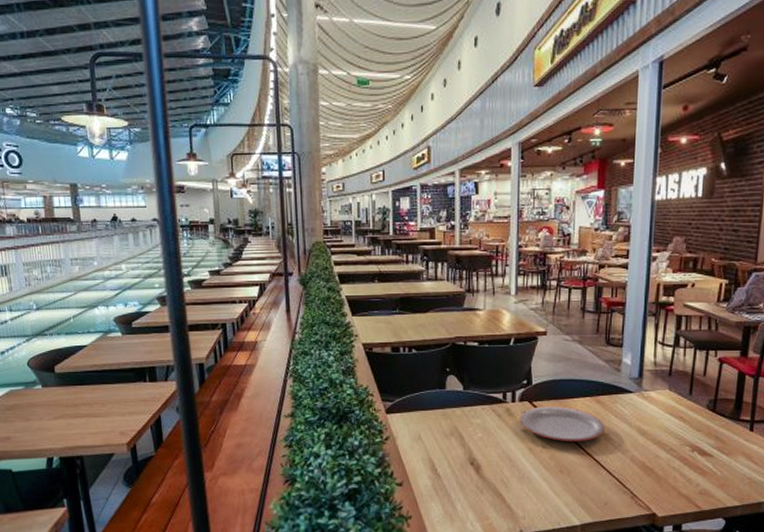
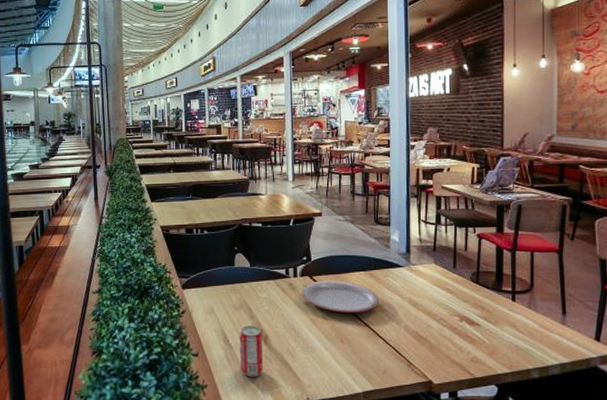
beverage can: none [449,454,475,509] -> present [239,325,264,378]

